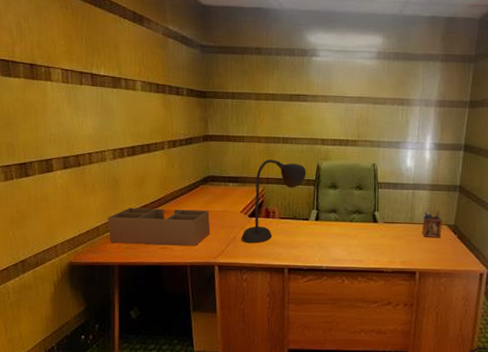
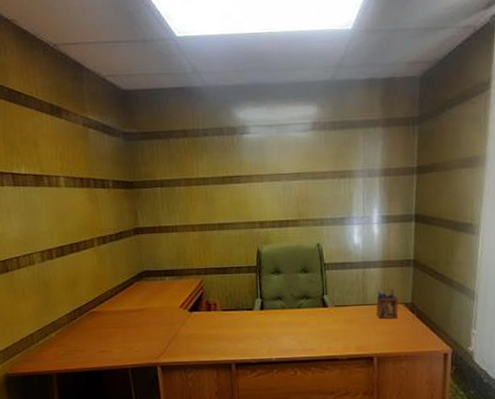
desk organizer: present [107,208,211,247] -> none [41,308,150,351]
desk lamp: present [240,159,307,244] -> none [182,248,247,340]

